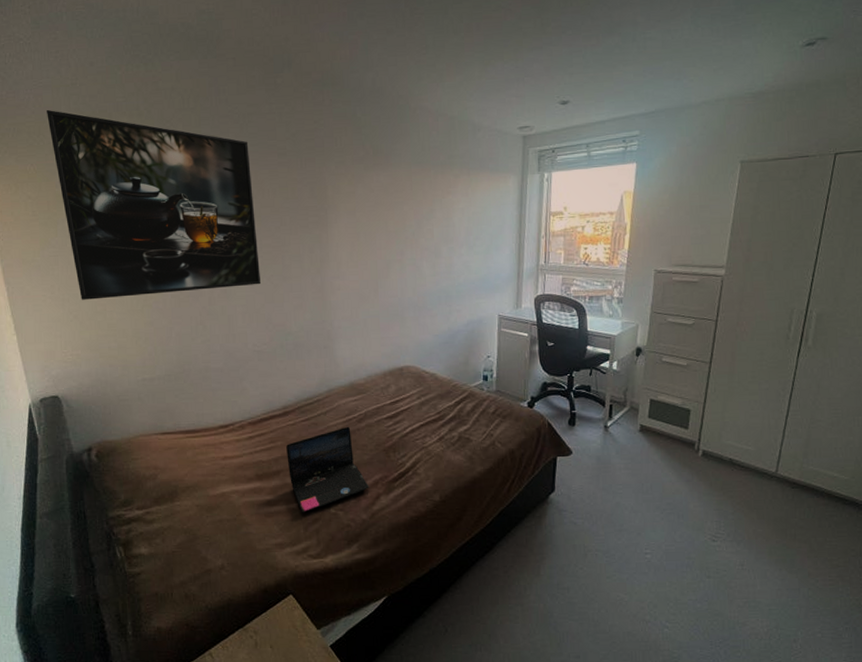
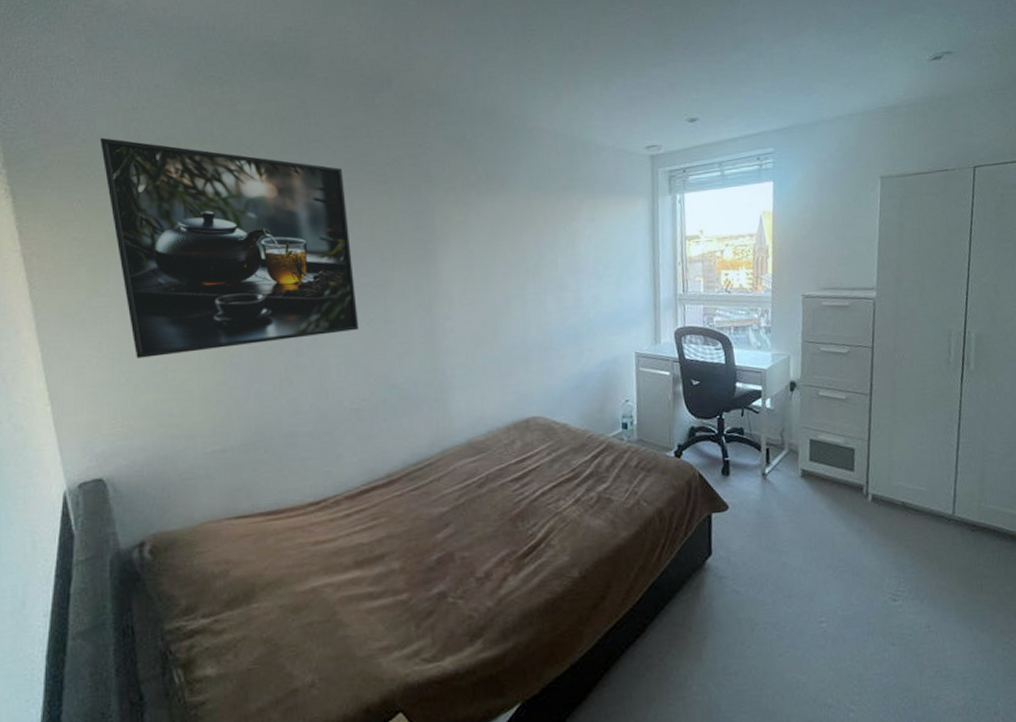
laptop: present [286,426,369,513] -> none [392,493,494,605]

